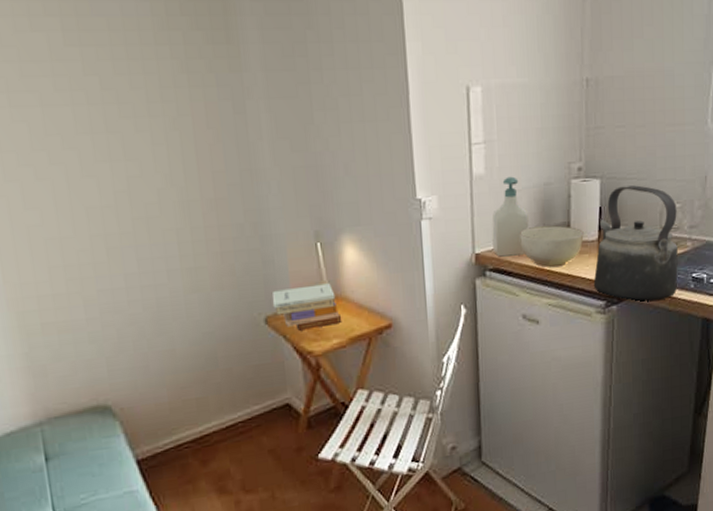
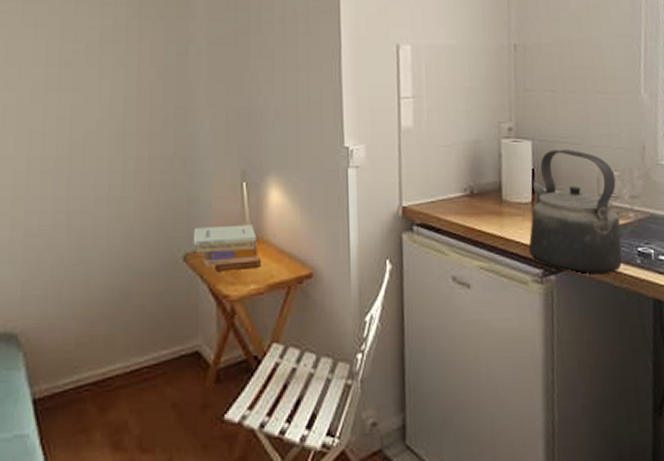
soap bottle: present [492,176,529,257] -> none [420,131,459,212]
bowl: present [518,225,584,268] -> none [447,184,517,228]

